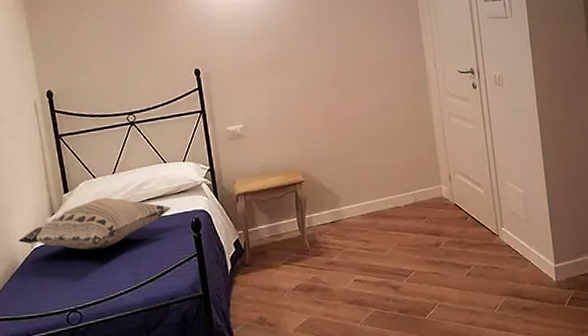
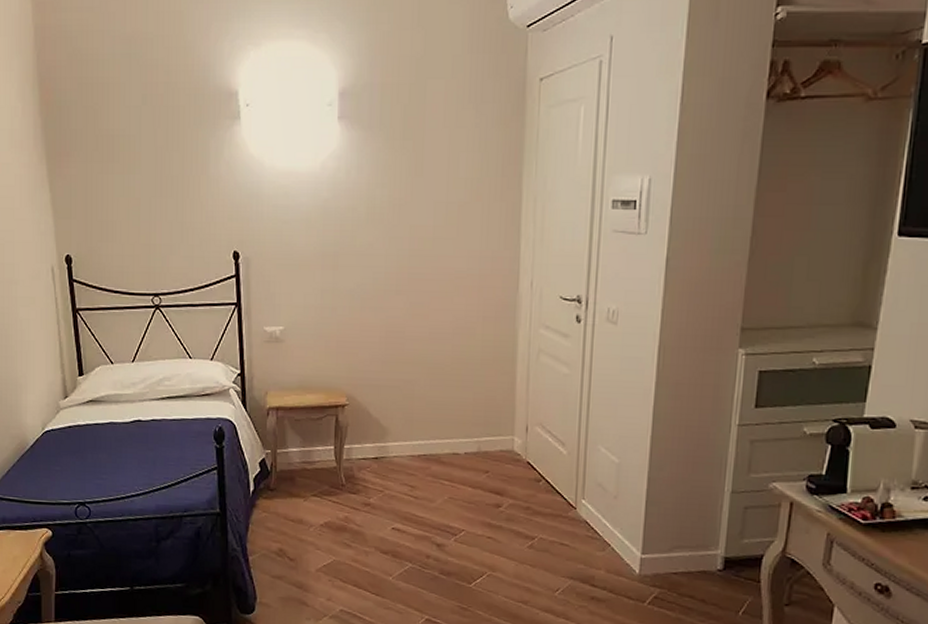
decorative pillow: present [18,197,172,251] -> none [29,387,194,444]

